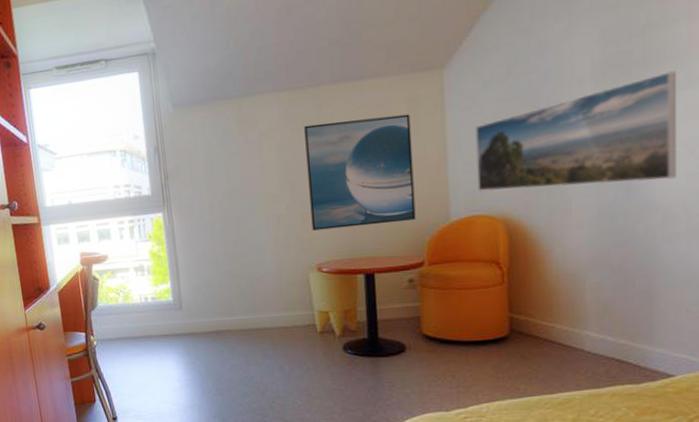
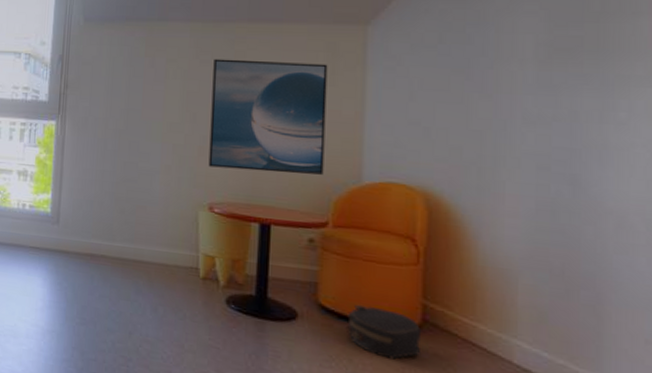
hat box: none [447,327,510,368] -> present [345,304,420,360]
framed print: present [475,71,676,192] -> none [397,65,635,183]

